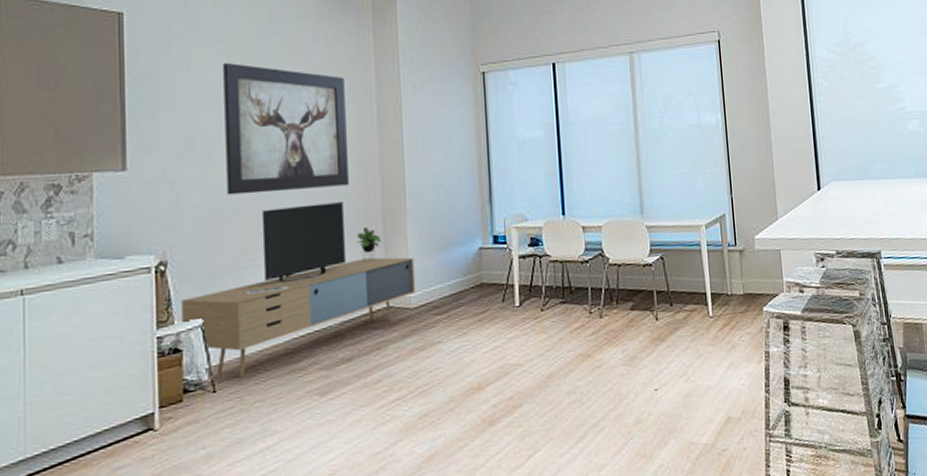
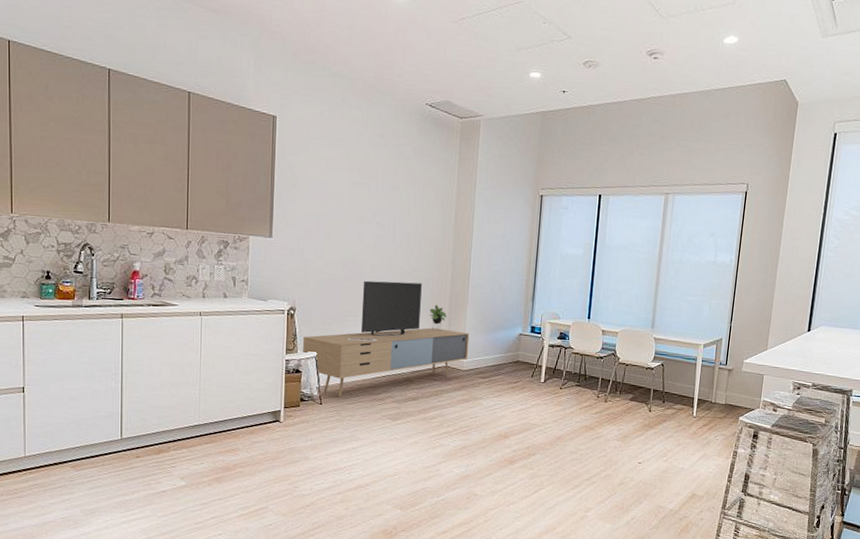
wall art: present [223,63,349,195] -> none [340,165,433,272]

